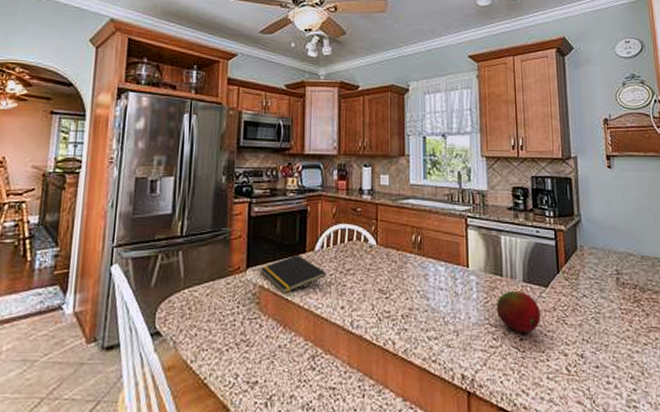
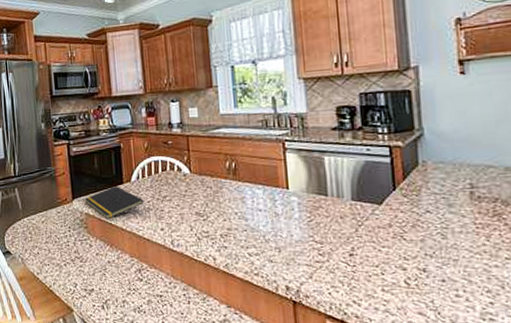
fruit: present [496,290,540,333] -> none [320,209,373,249]

